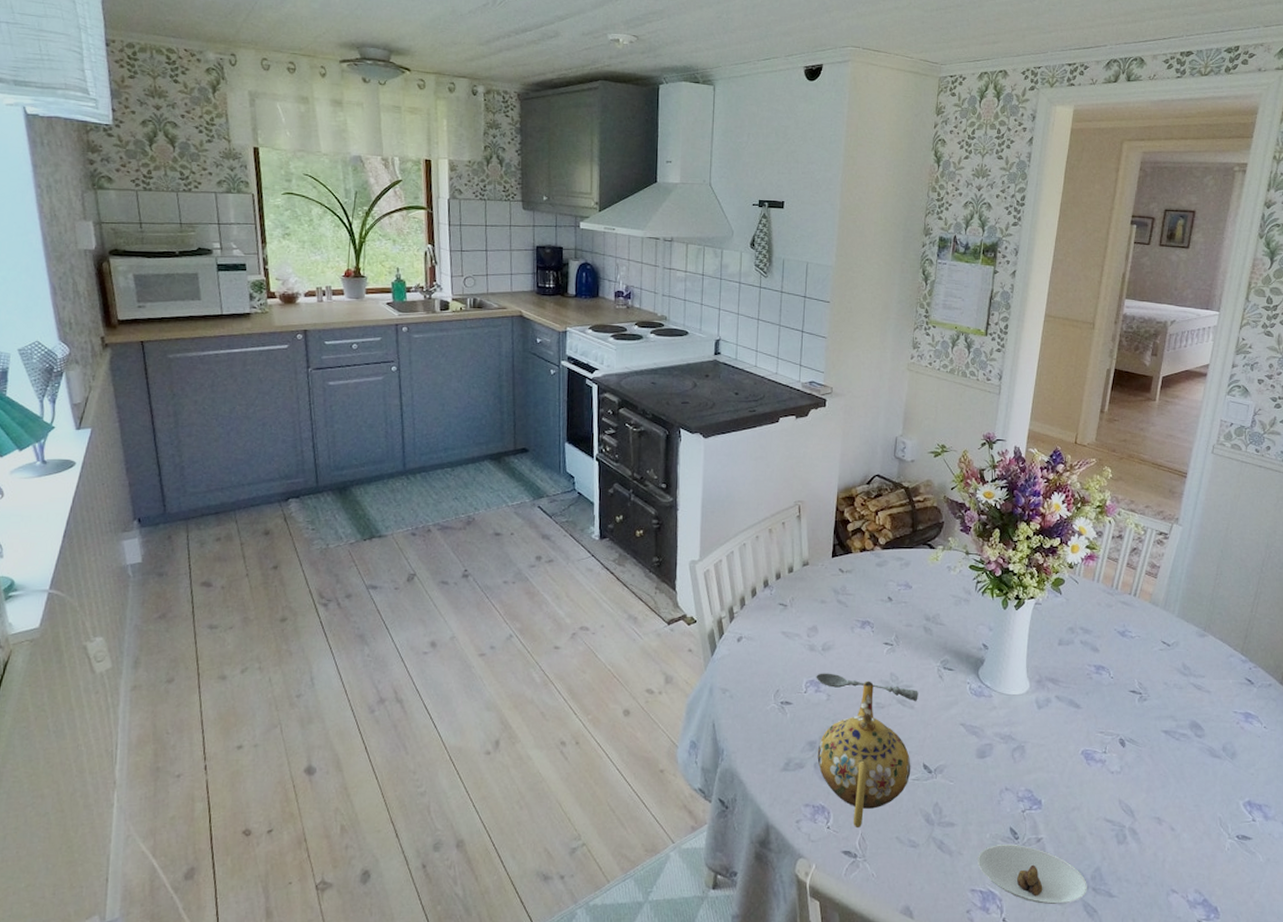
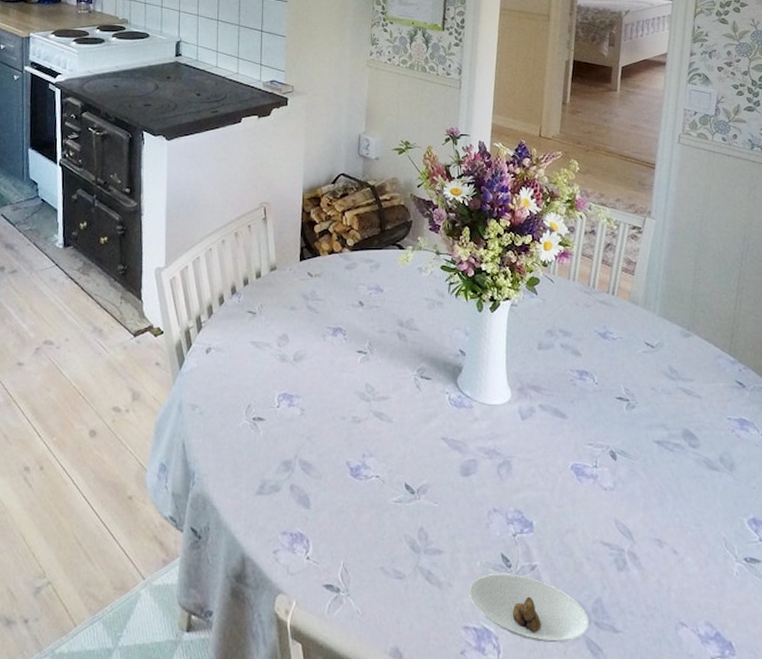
soupspoon: present [816,673,918,702] -> none [288,385,396,415]
teapot: present [817,681,911,829] -> none [293,393,393,559]

